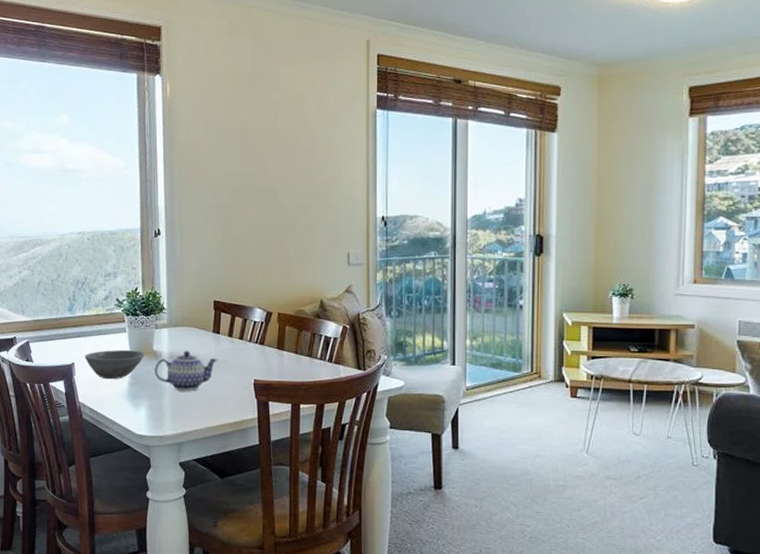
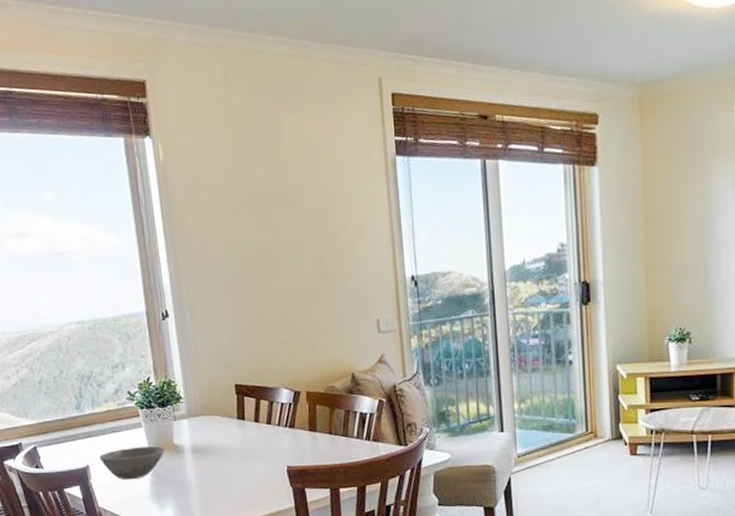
teapot: present [154,351,218,391] -> none [177,442,246,485]

